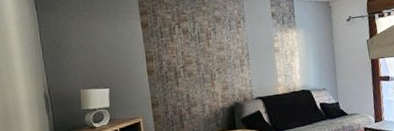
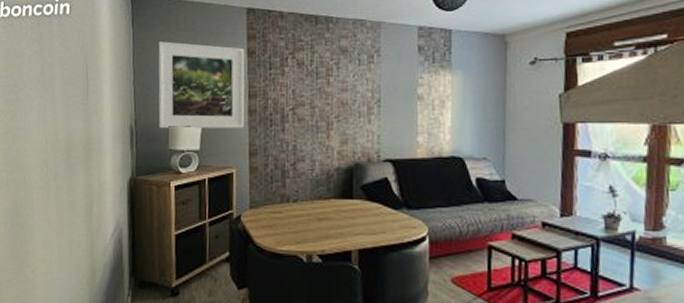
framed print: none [62,20,146,93] -> present [158,41,245,129]

